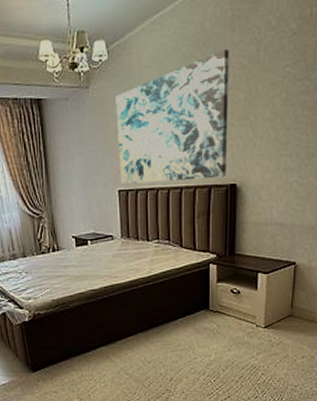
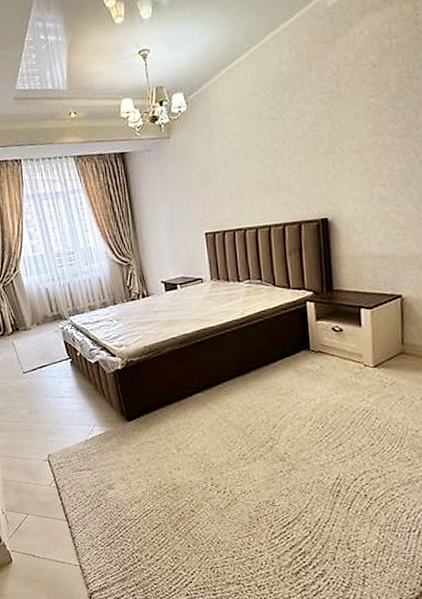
wall art: present [115,49,229,184] -> none [196,88,316,227]

